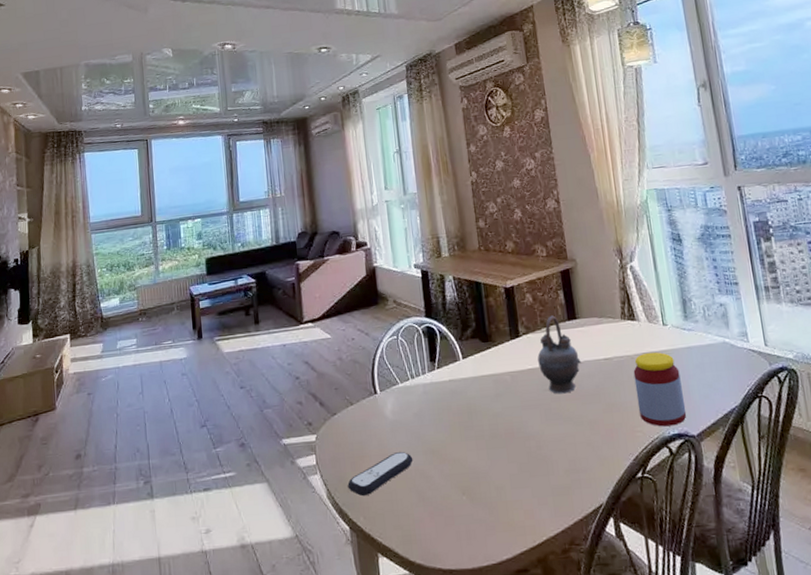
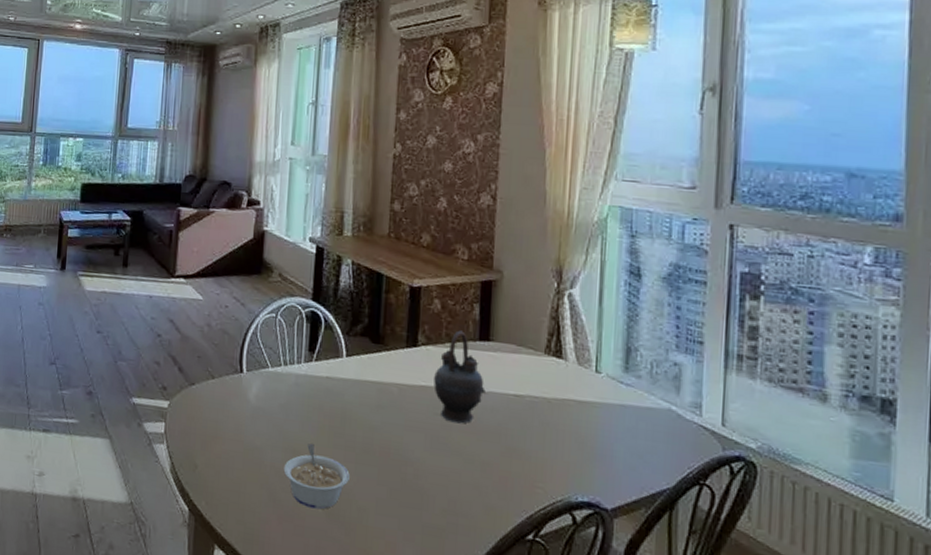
remote control: present [347,451,413,497] -> none [194,441,271,480]
legume: none [426,440,484,498] -> present [283,443,350,510]
jar: present [633,352,687,427] -> none [544,399,605,492]

